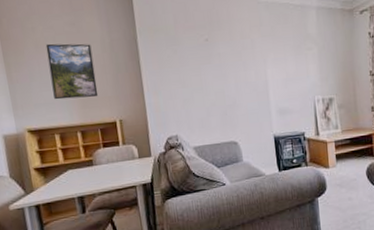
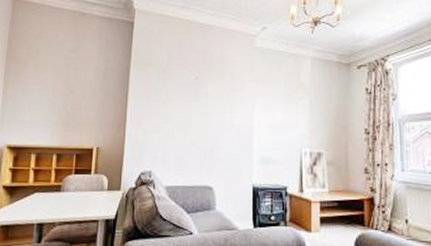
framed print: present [45,43,99,100] -> none [40,66,86,122]

